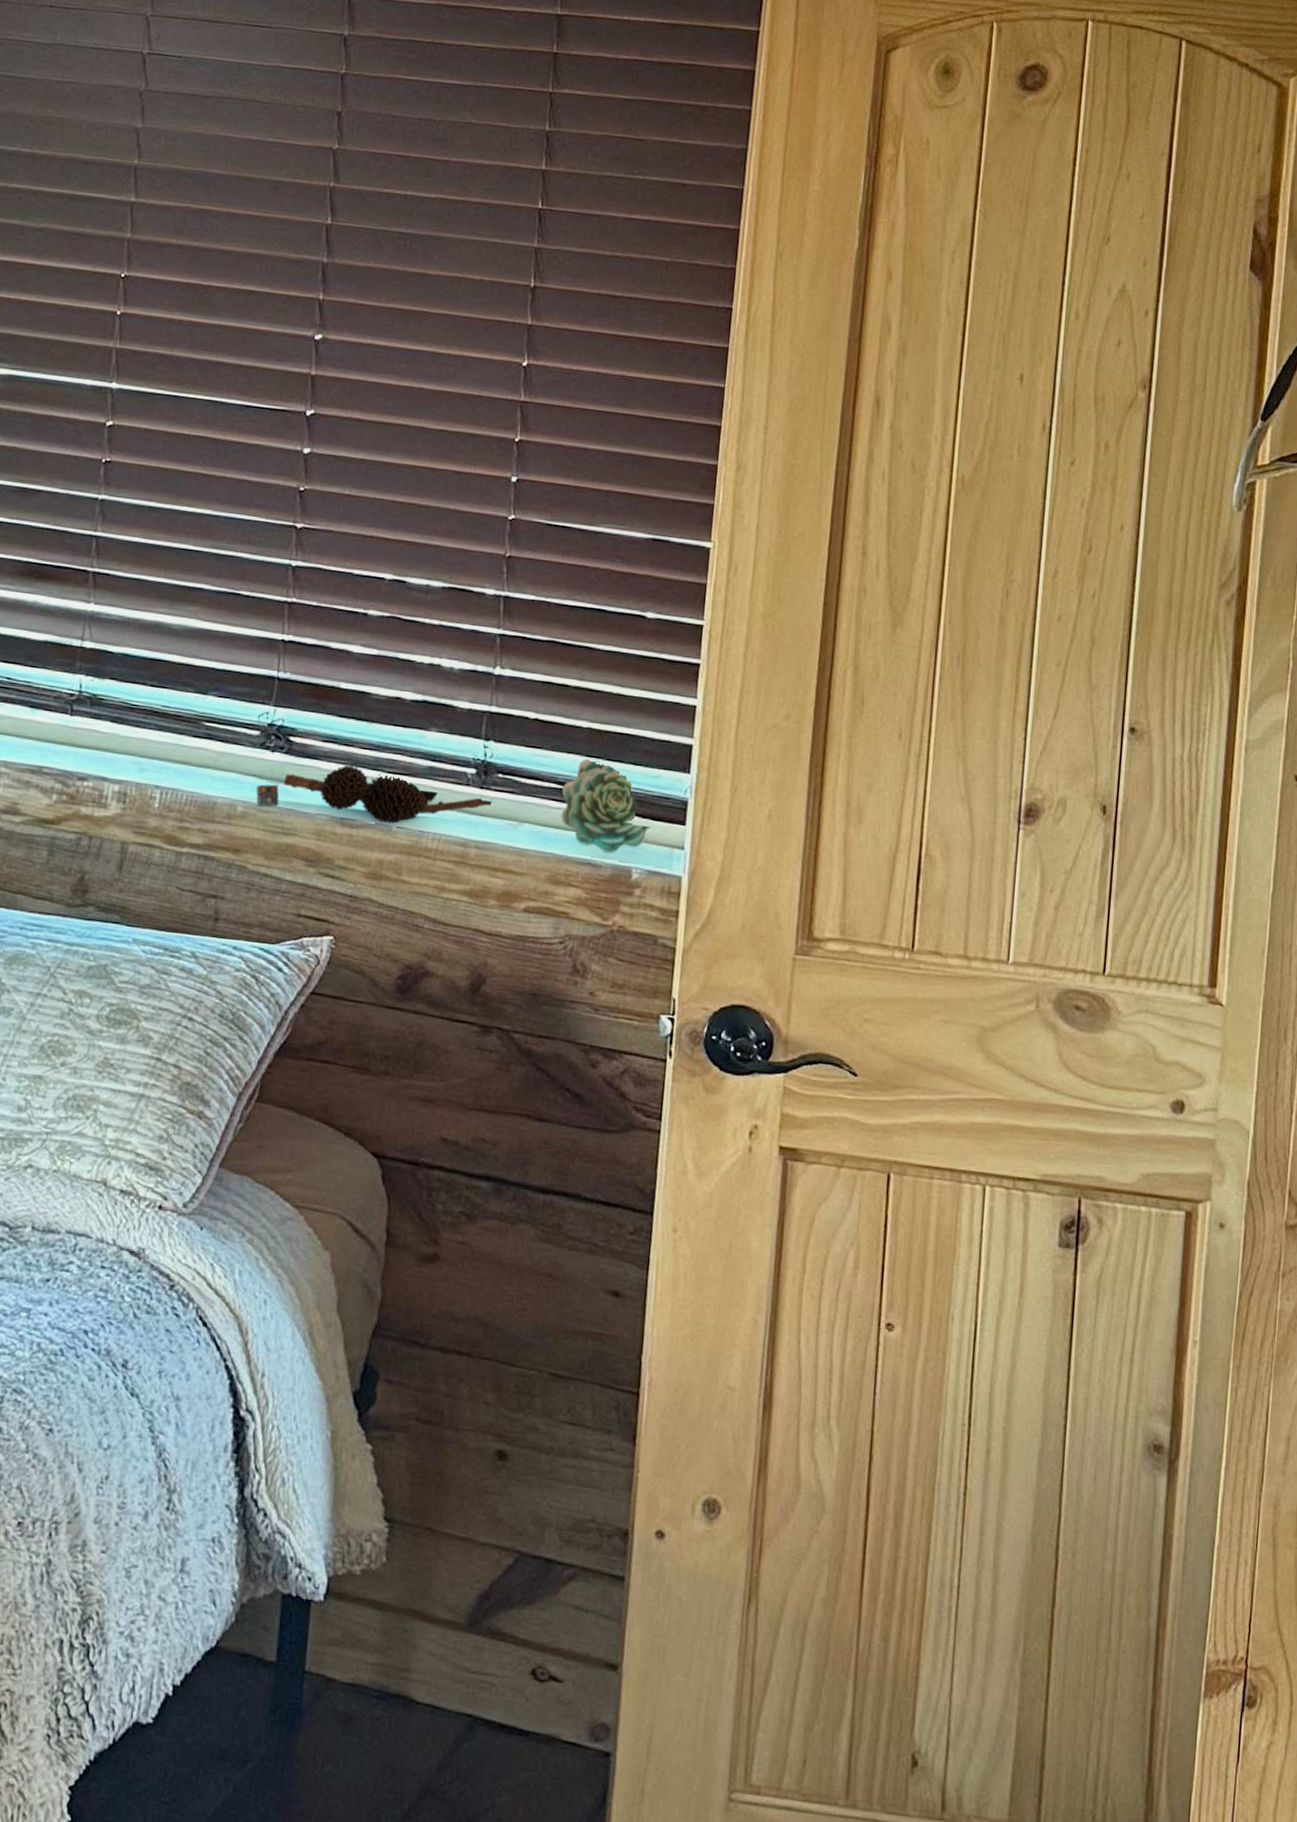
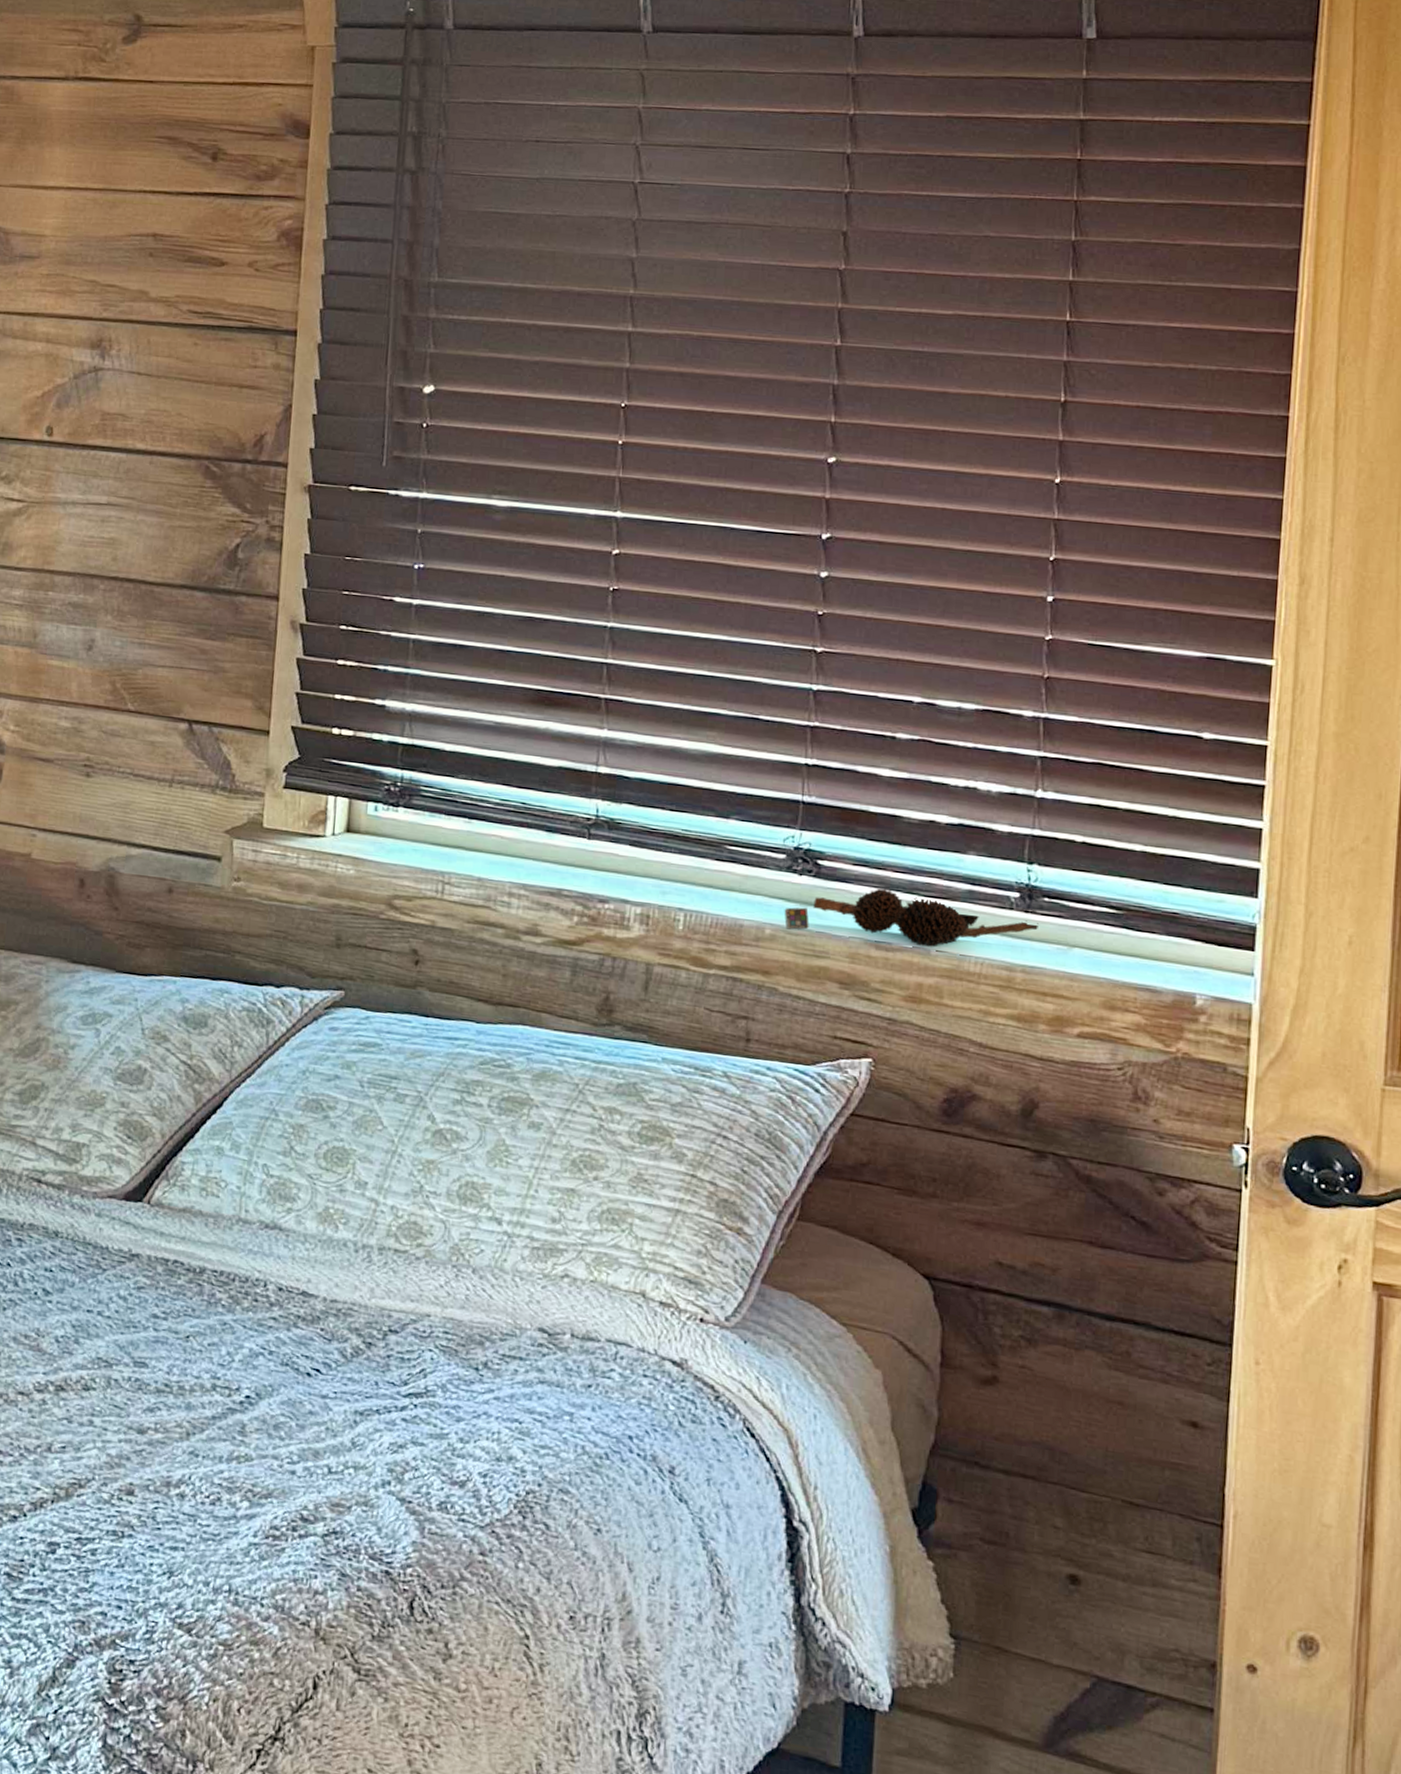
succulent plant: present [561,758,652,854] -> none [1115,882,1217,980]

